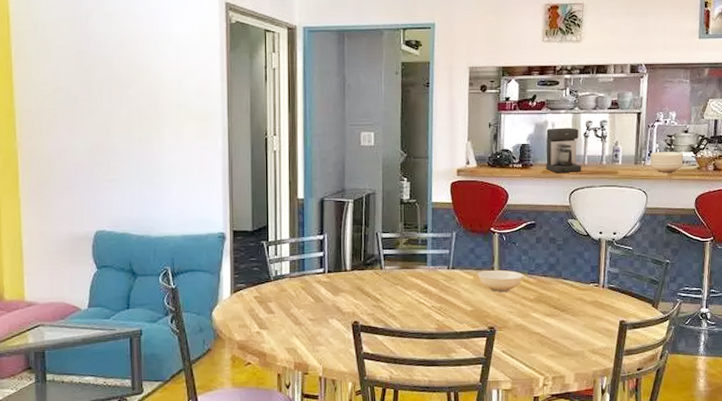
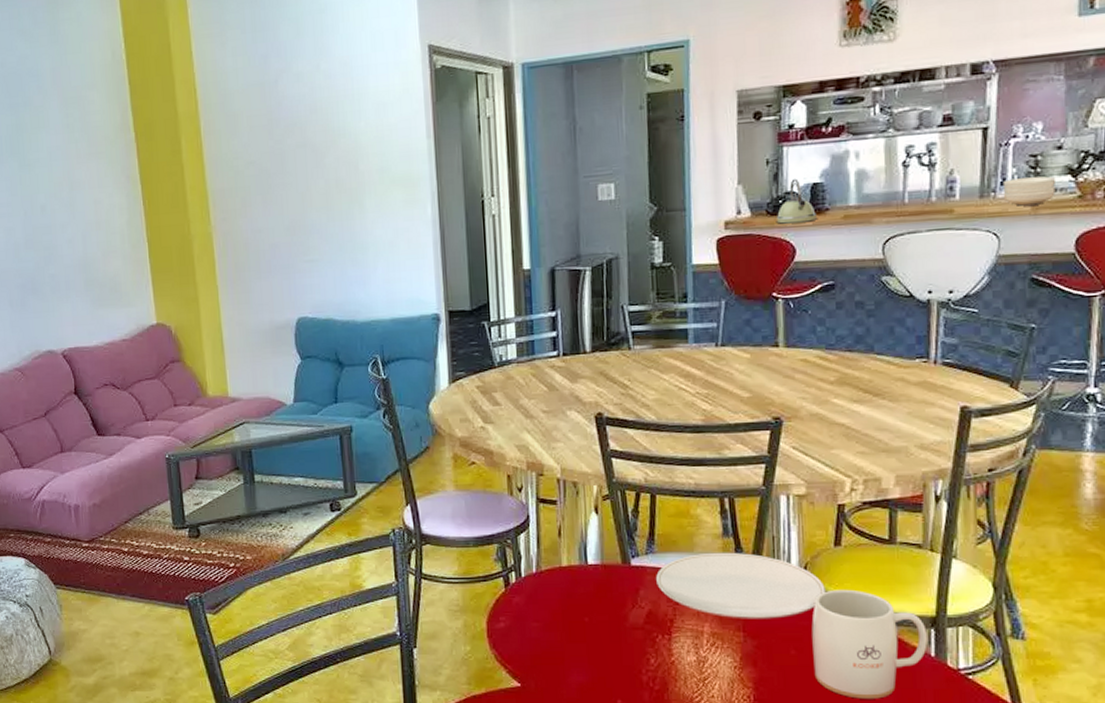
bowl: present [478,269,524,292] -> none [756,345,821,373]
kettle: none [494,139,524,174] -> present [776,178,817,224]
coffee maker: present [545,128,582,173] -> none [847,156,900,218]

